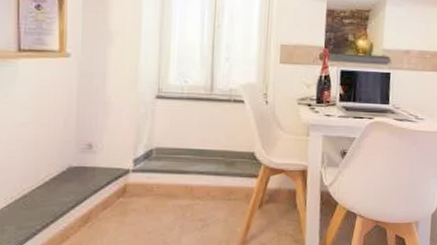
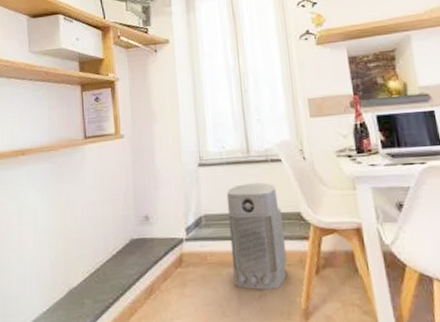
air purifier: none [178,121,236,221] -> present [226,182,288,291]

